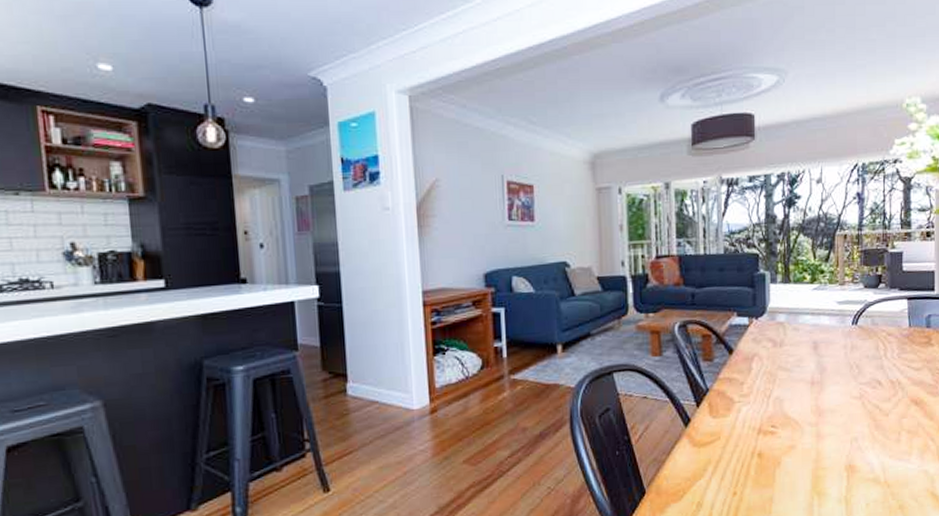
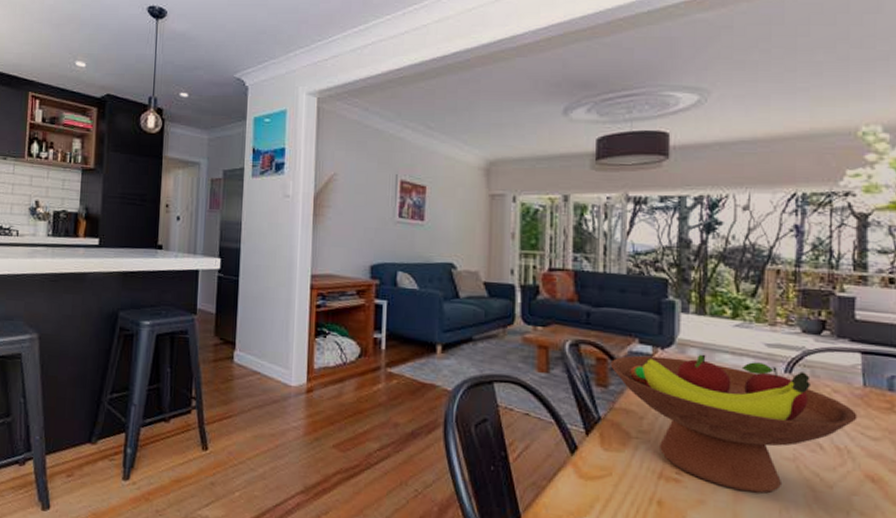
fruit bowl: none [714,318,905,432] -> present [610,354,857,494]

